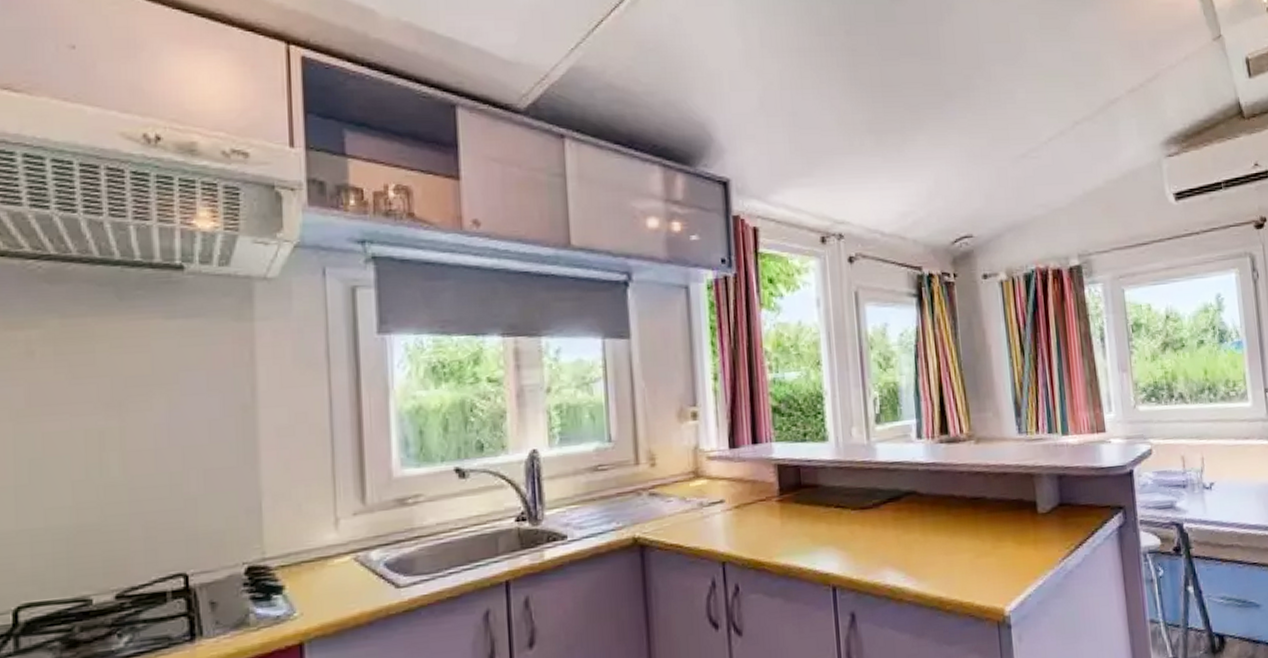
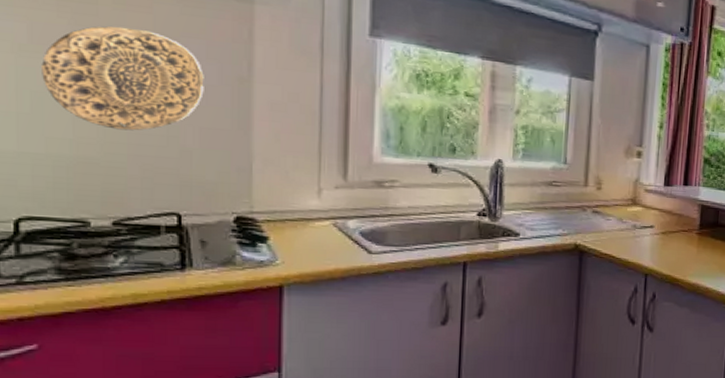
decorative plate: none [39,371,207,488] -> present [41,26,204,131]

